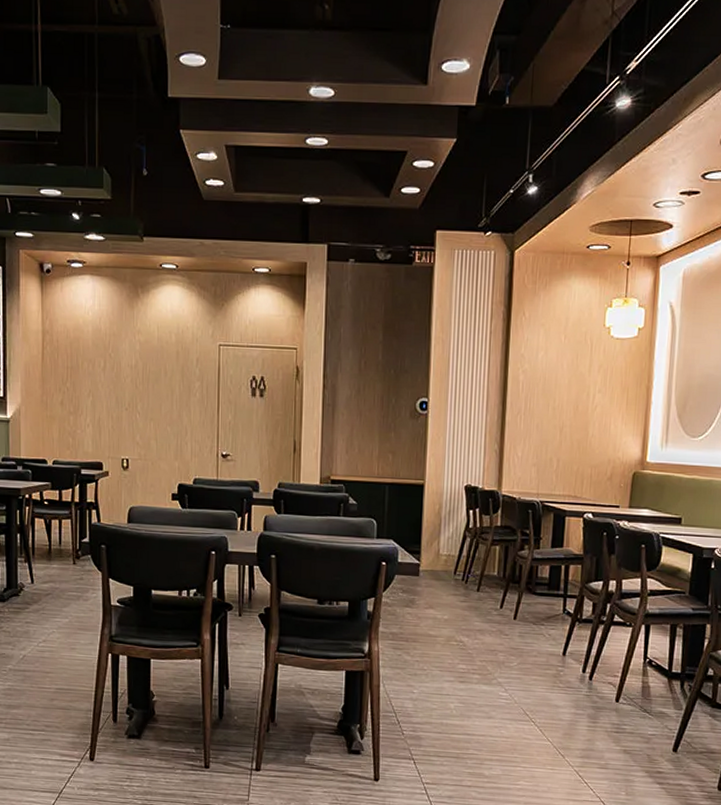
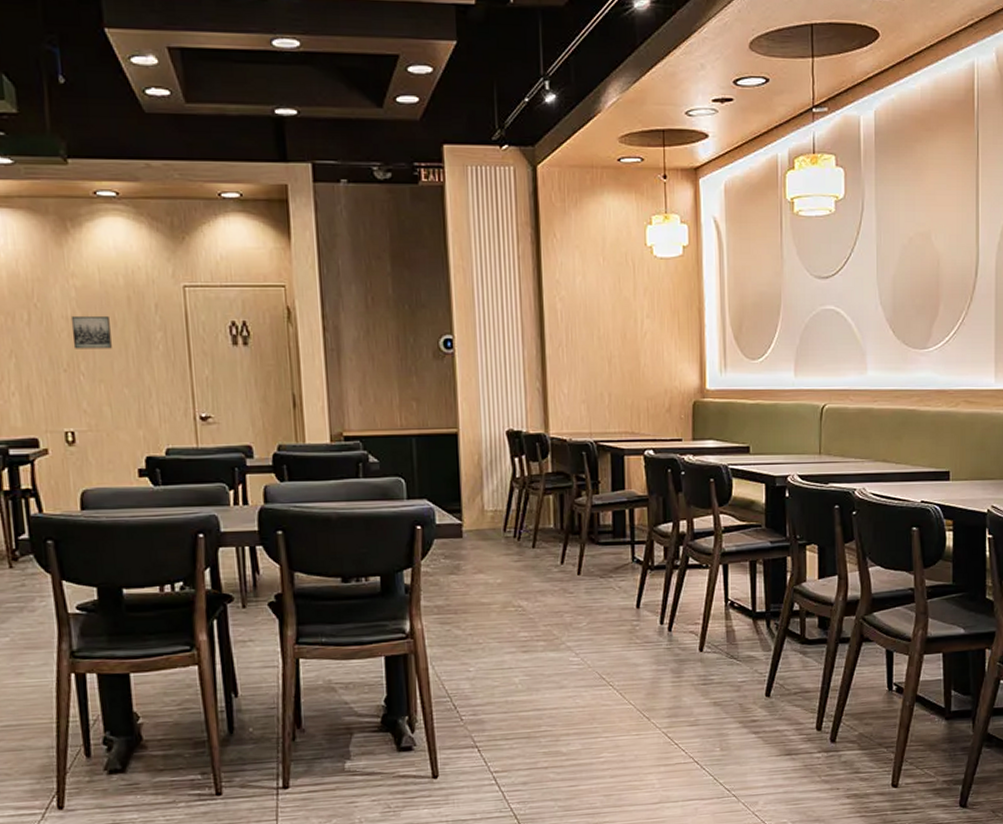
wall art: none [134,365,162,394] -> present [70,315,112,349]

